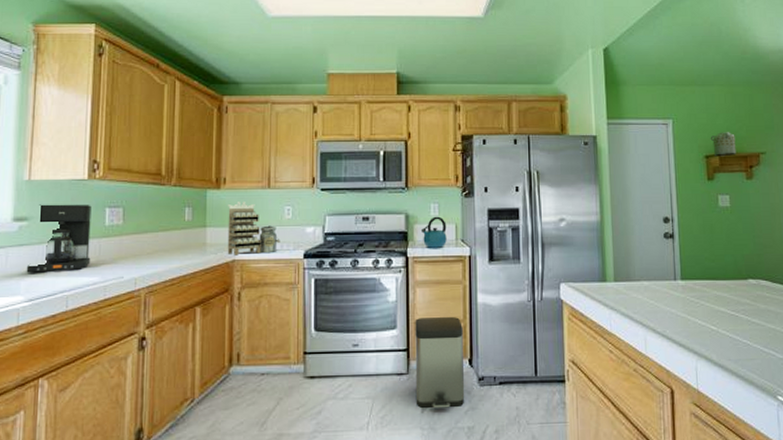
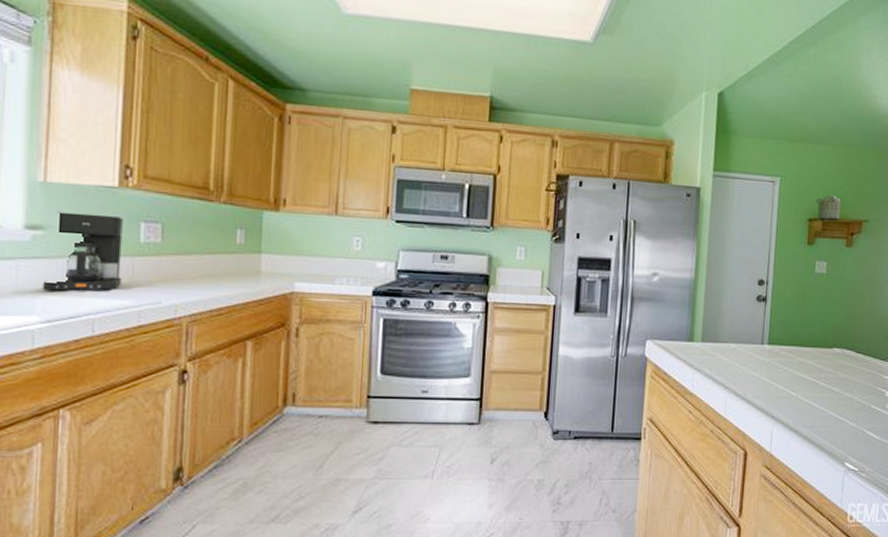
spice rack: present [227,202,280,256] -> none [285,227,347,288]
pedal bin: present [415,317,465,409] -> none [485,367,541,460]
kettle: present [420,216,447,248] -> none [504,260,532,295]

